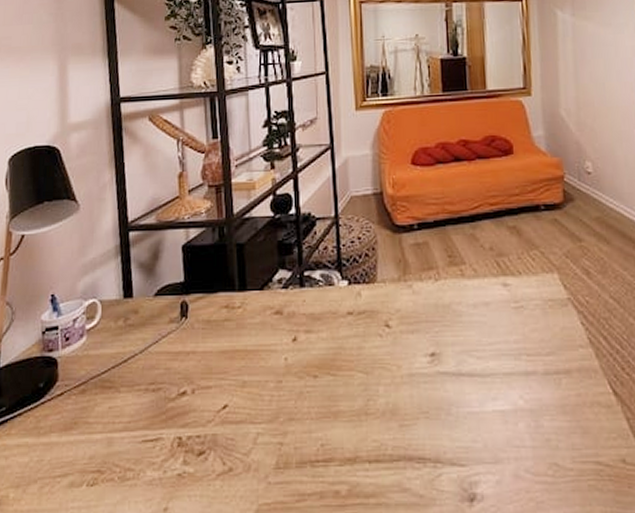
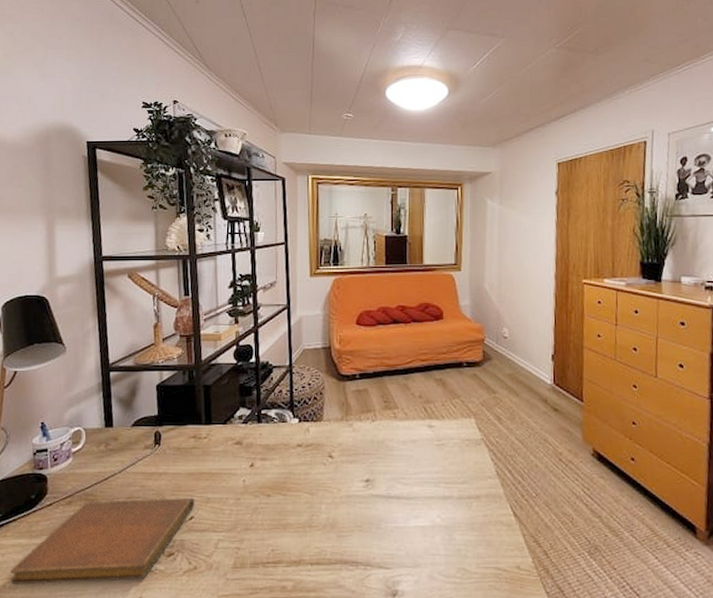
notebook: none [15,381,228,495] -> present [11,497,195,585]

